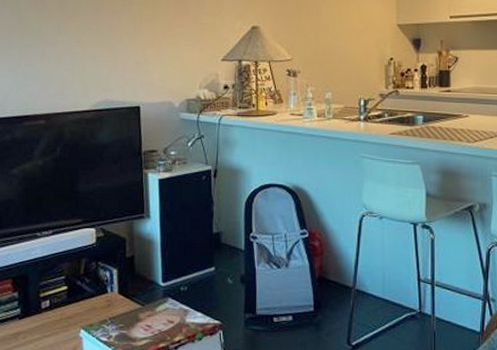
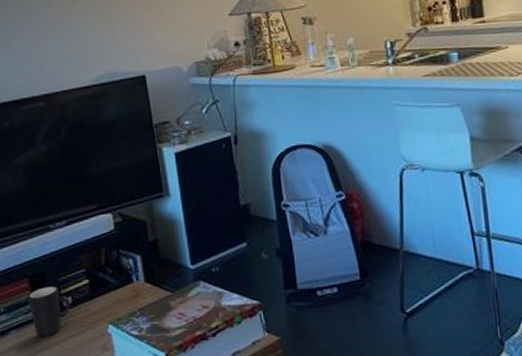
mug: none [9,288,47,335] -> present [28,285,70,337]

